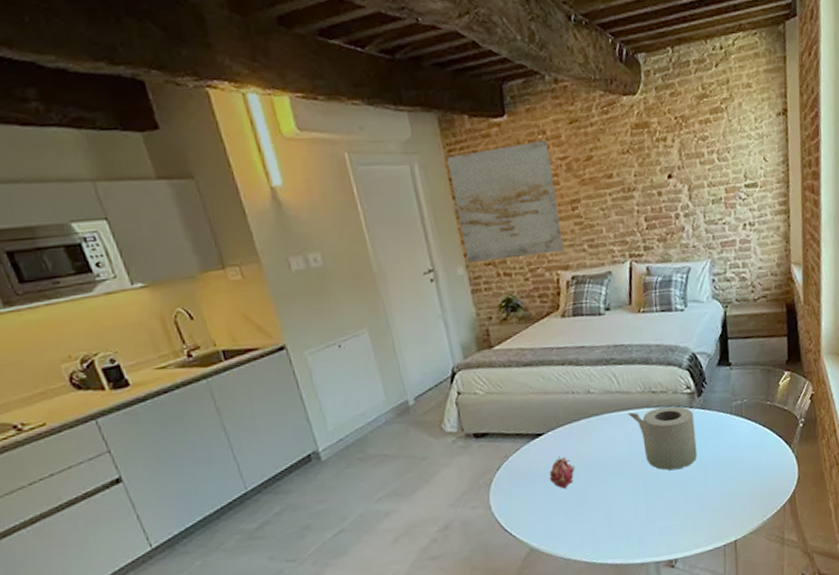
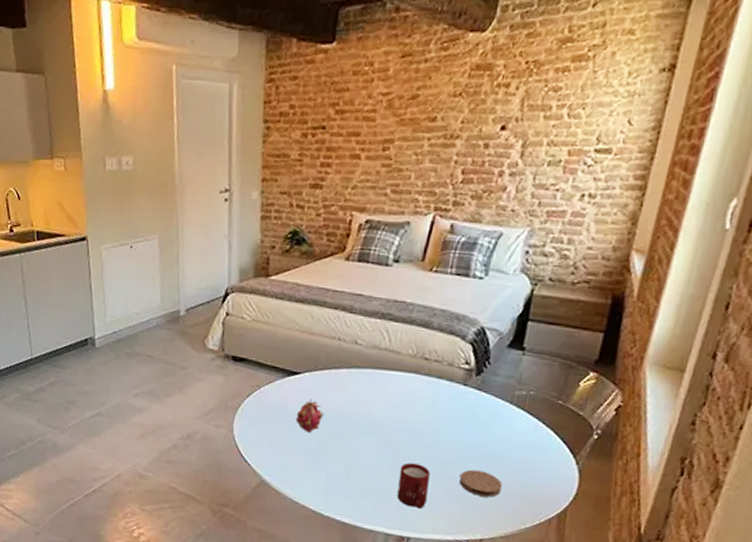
wall art: present [447,140,564,263] -> none [263,72,374,193]
toilet paper roll: present [627,406,698,470] -> none [392,373,467,446]
cup: none [654,489,684,531] -> present [397,462,430,510]
coaster: none [705,479,742,503] -> present [458,469,503,497]

